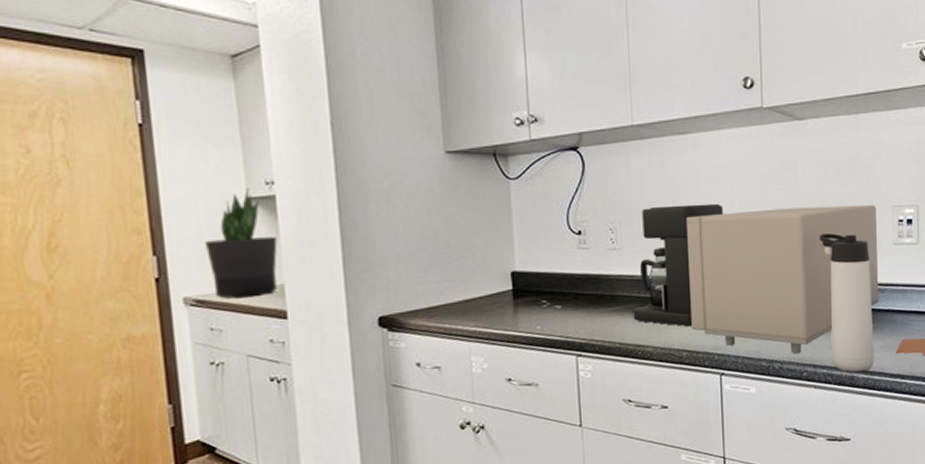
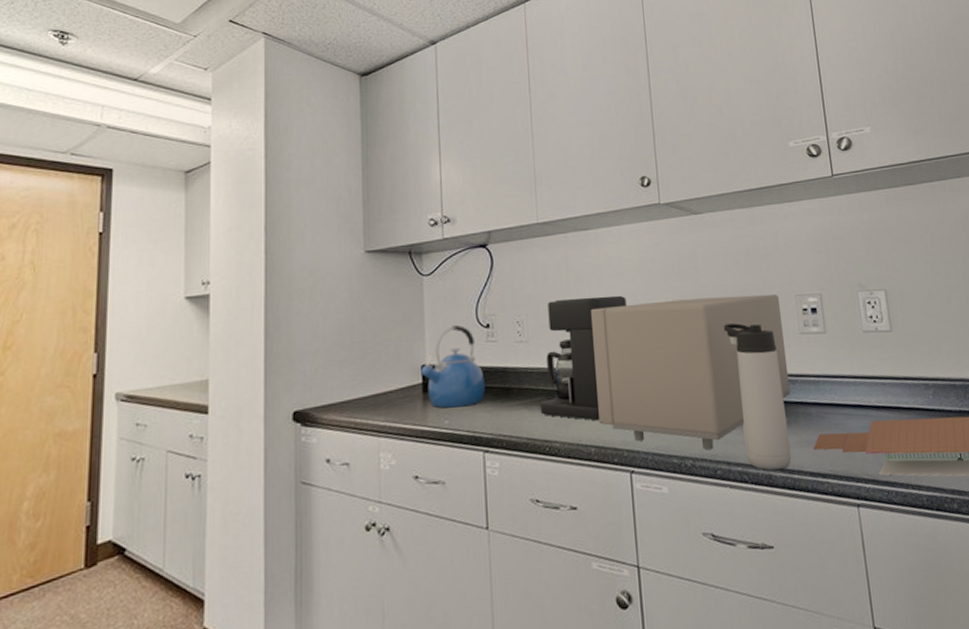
planter: present [205,188,278,299] -> none [142,288,207,395]
kettle: none [510,232,578,315] -> present [421,325,485,409]

